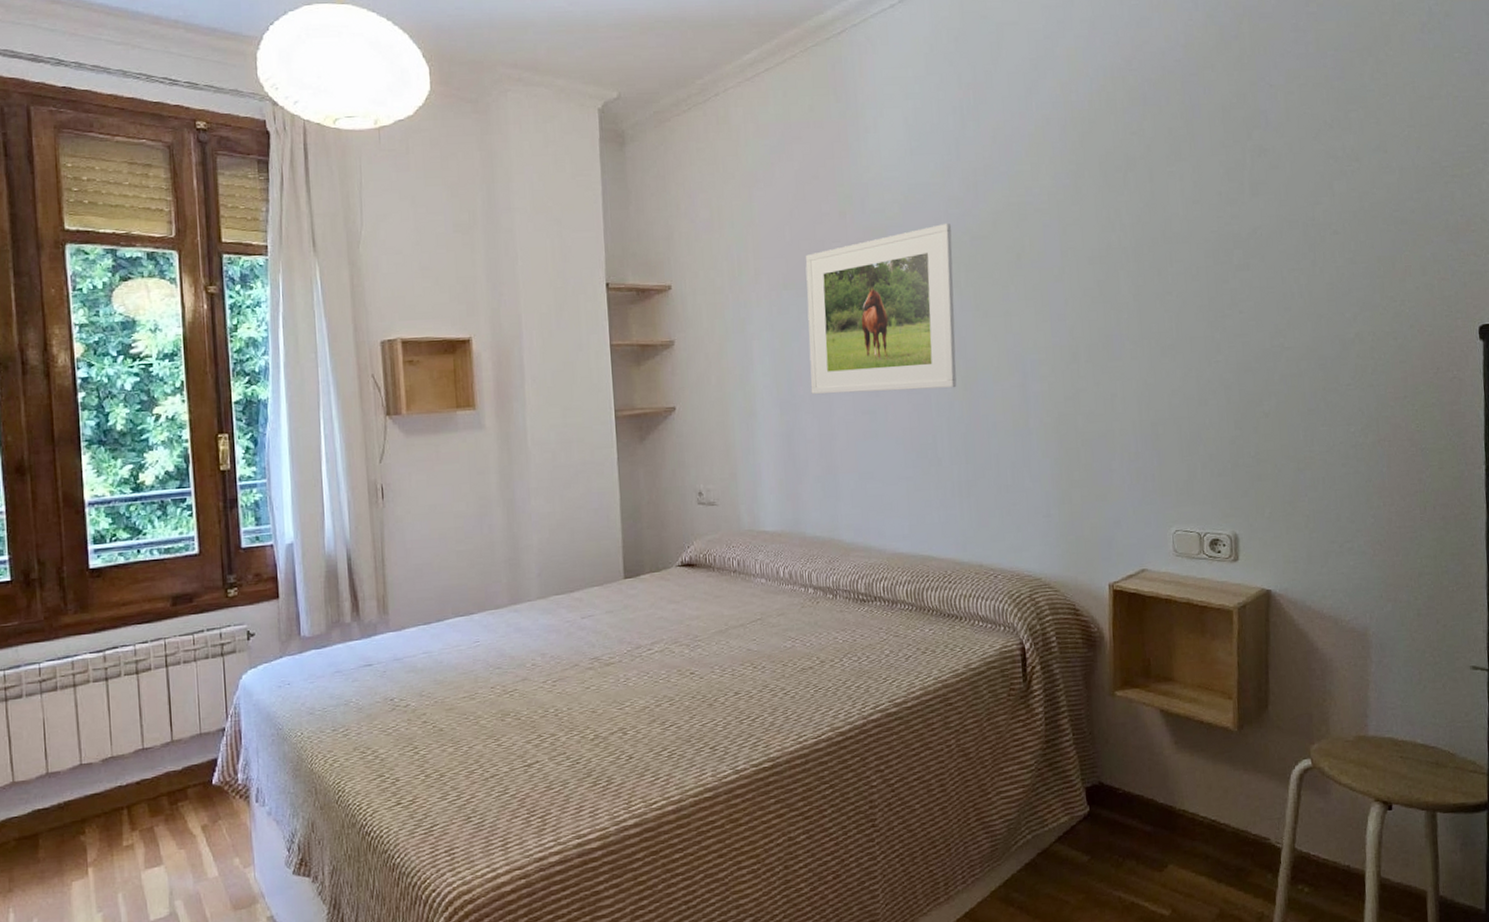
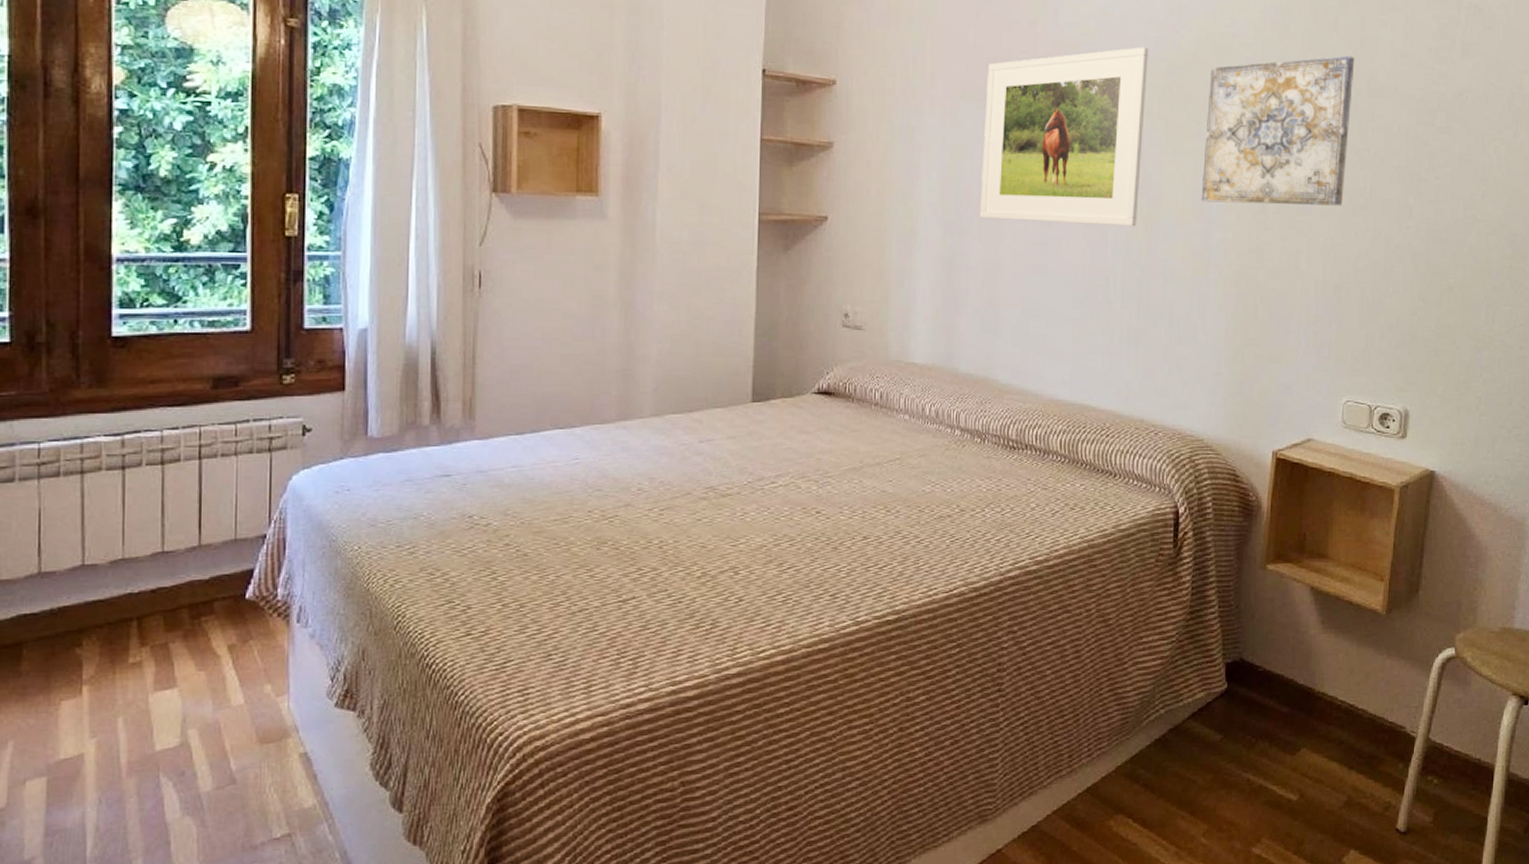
wall art: none [1011,208,1151,358] -> present [1201,55,1355,206]

